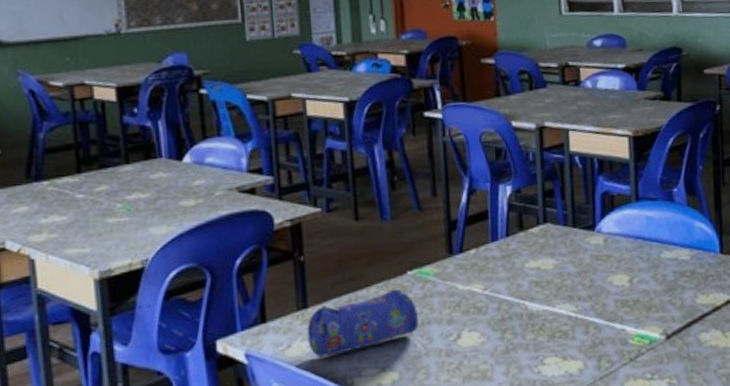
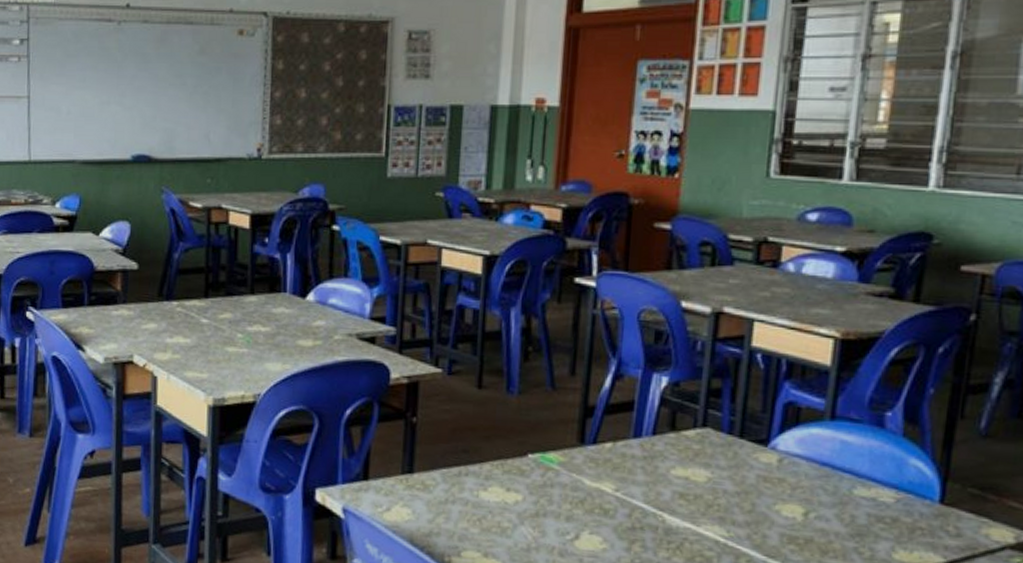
pencil case: present [307,289,419,357] -> none [408,470,534,529]

